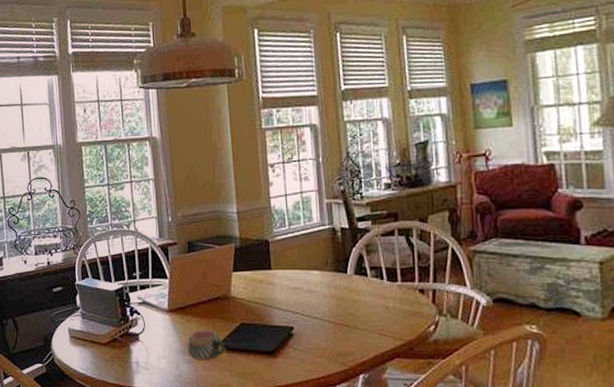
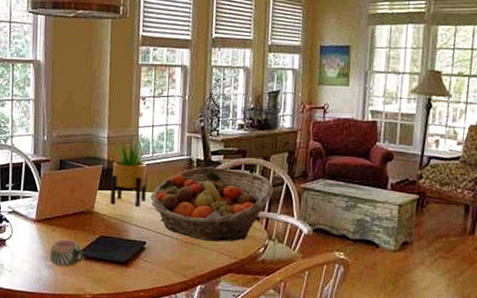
potted plant: none [245,206,288,287] -> present [110,135,148,207]
fruit basket: none [292,235,437,321] -> present [150,166,274,242]

